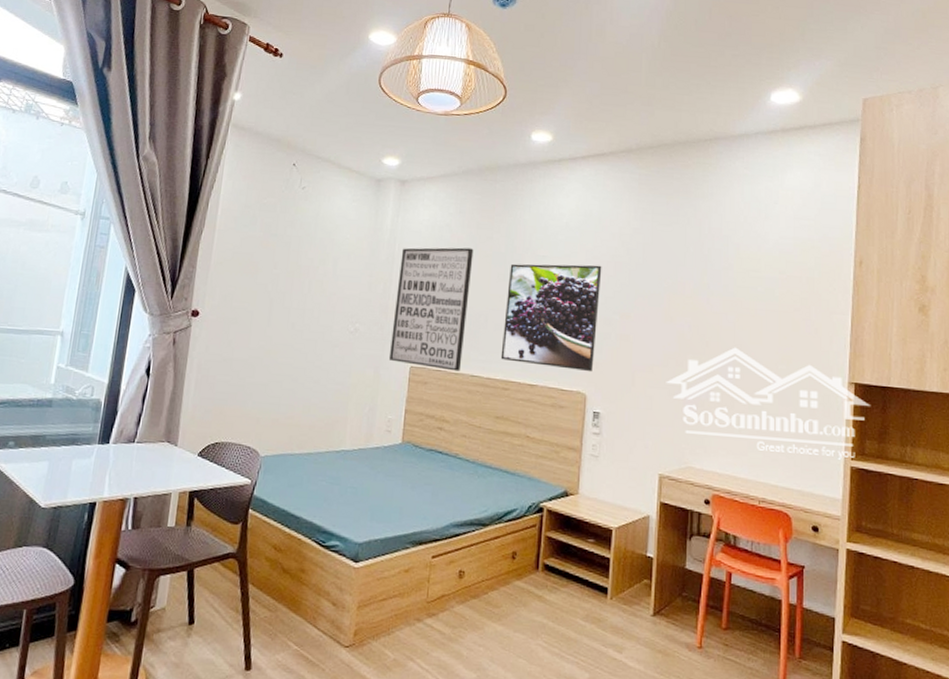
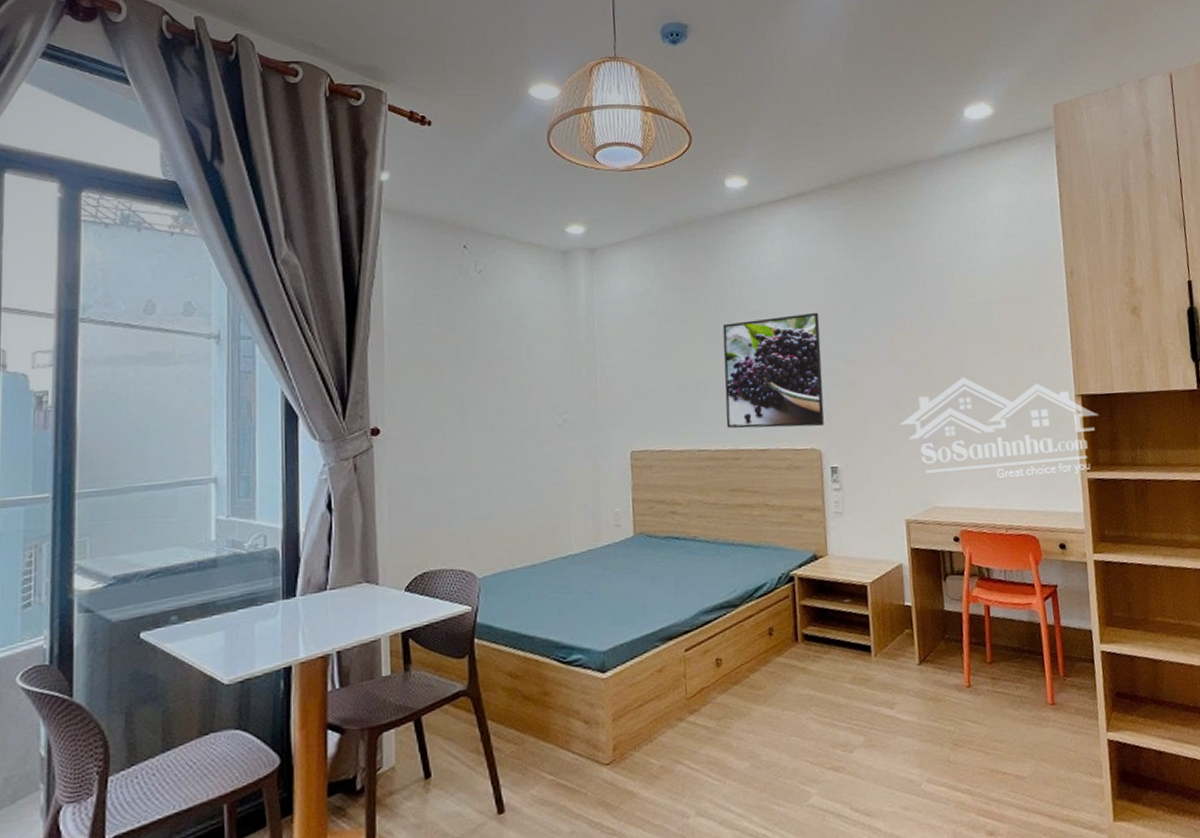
wall art: present [389,247,474,372] -> none [602,313,686,450]

